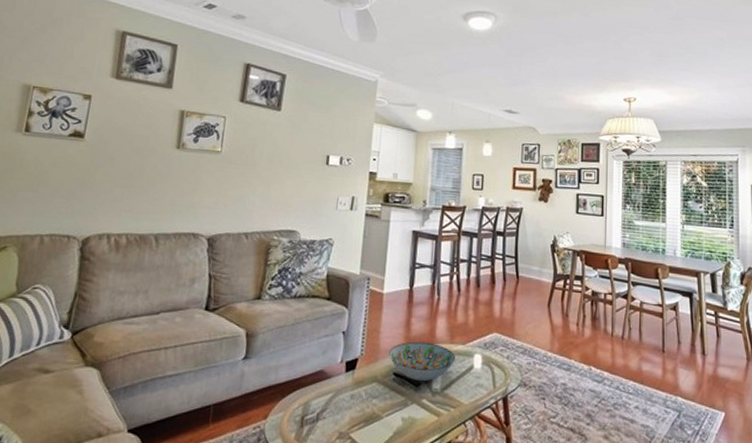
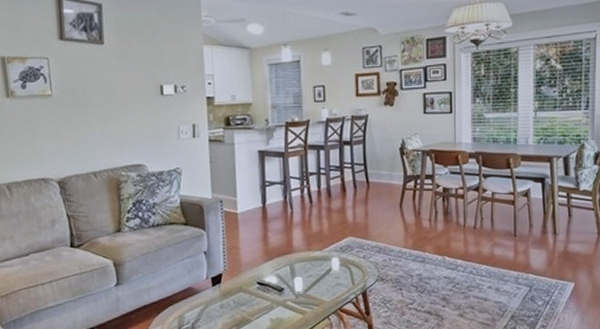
decorative bowl: present [389,341,455,382] -> none [250,252,314,287]

